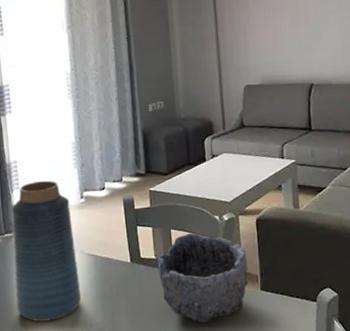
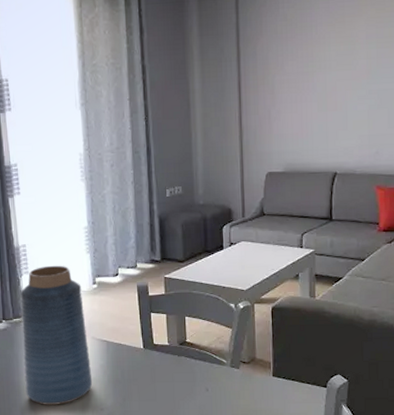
bowl: present [158,234,248,323] -> none [171,321,261,407]

